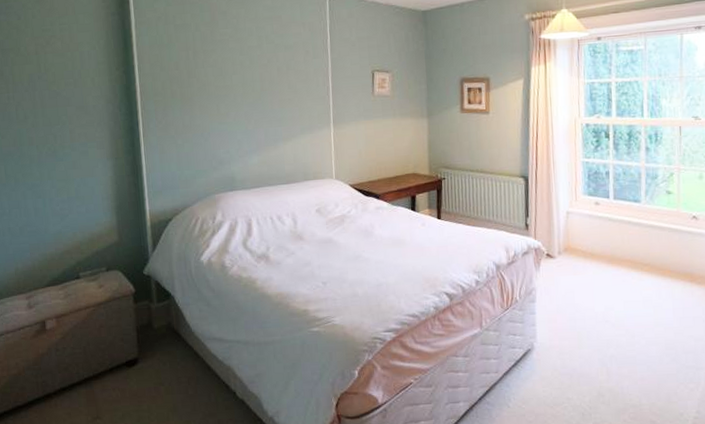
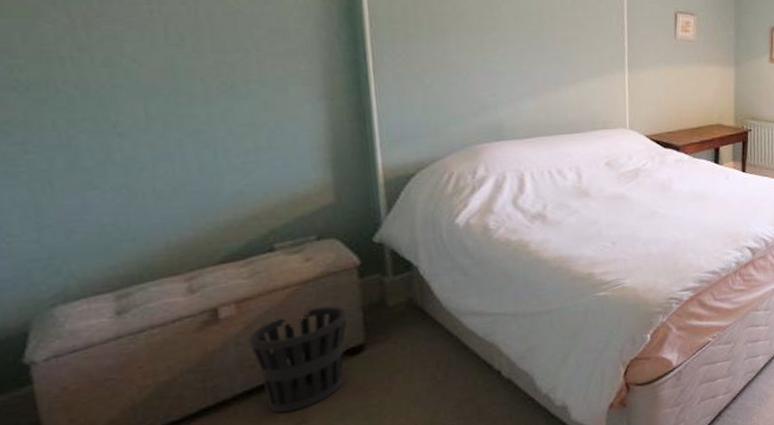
wastebasket: none [64,325,126,408] -> present [249,306,347,413]

